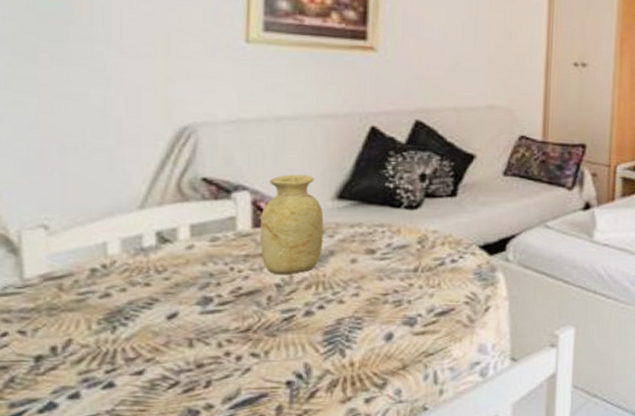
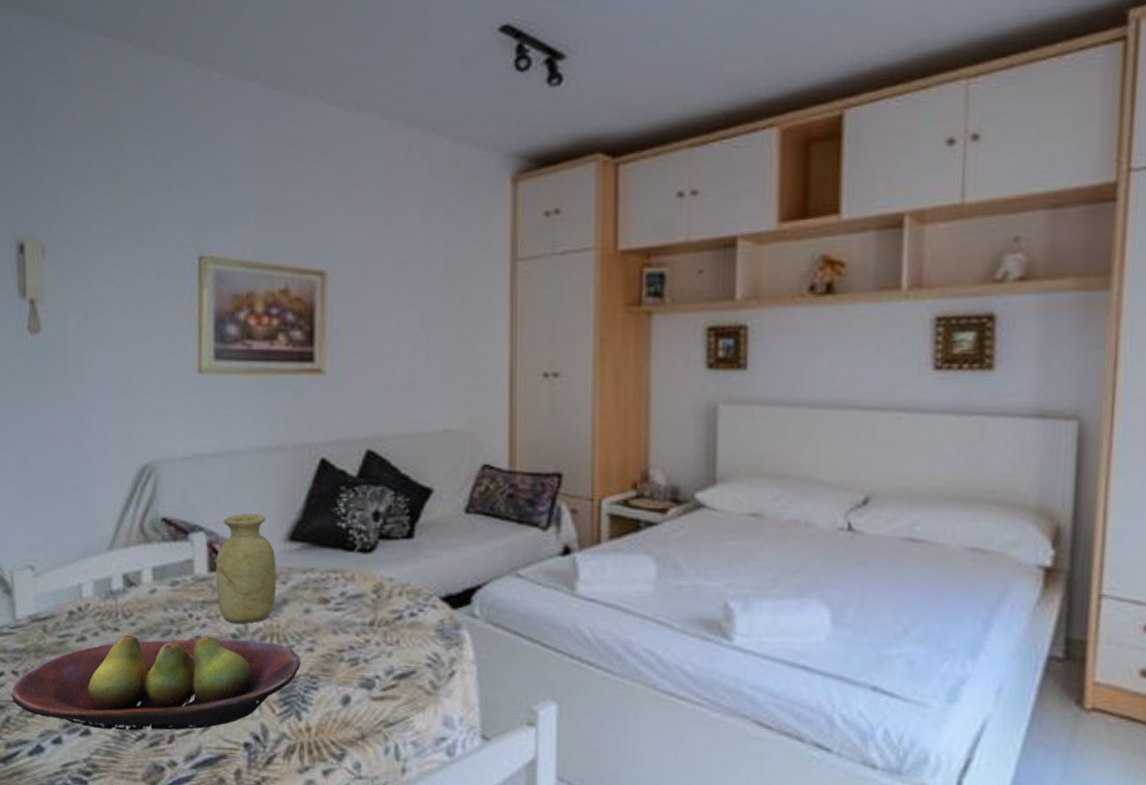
fruit bowl: none [17,287,346,381] -> present [11,634,301,731]

